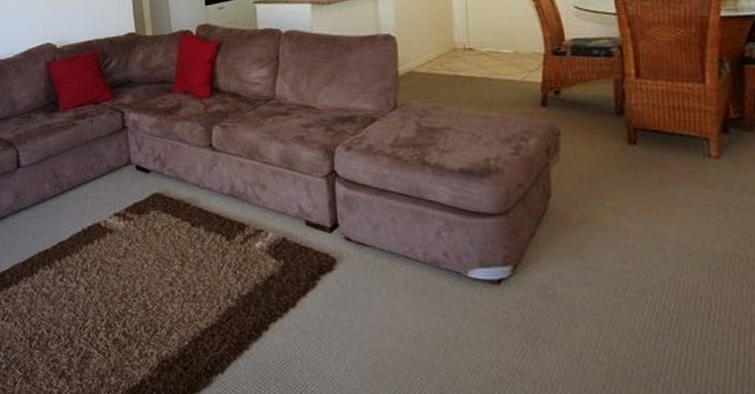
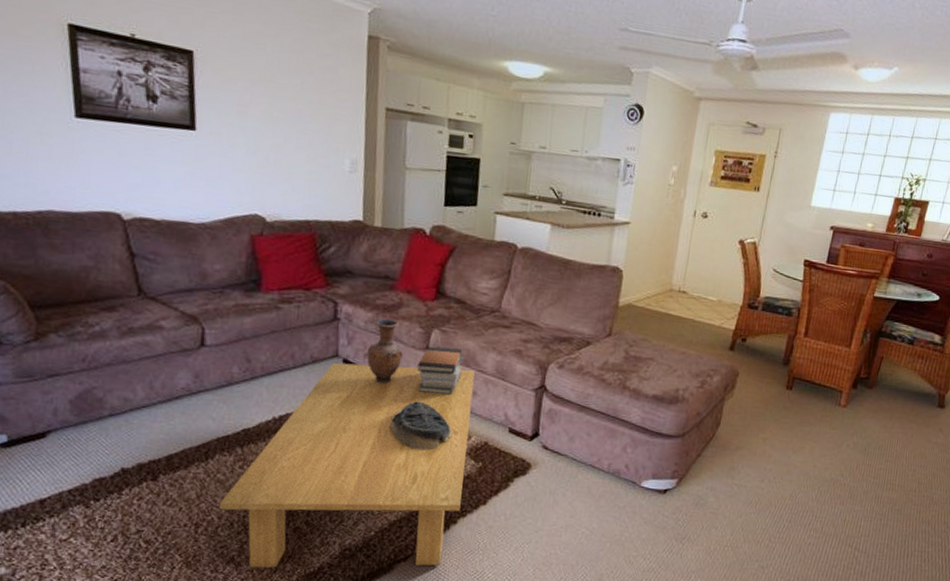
coffee table: none [46,163,269,383] -> present [218,363,475,568]
vase: none [156,122,189,185] -> present [366,319,403,383]
decorative bowl: none [187,200,248,251] -> present [390,401,452,451]
book stack: none [204,142,248,192] -> present [417,346,464,396]

